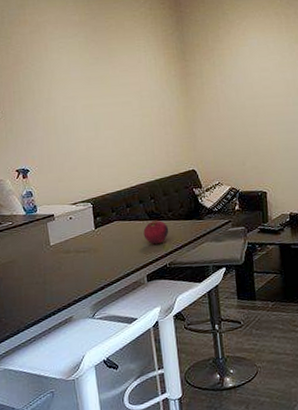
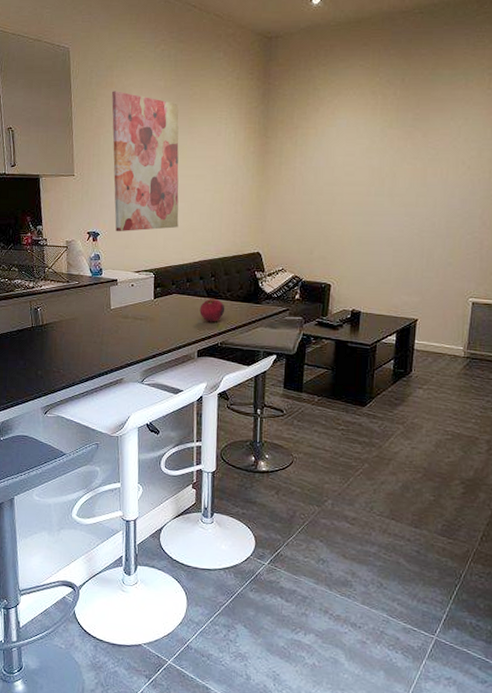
wall art: none [27,28,111,167] -> present [112,91,179,232]

